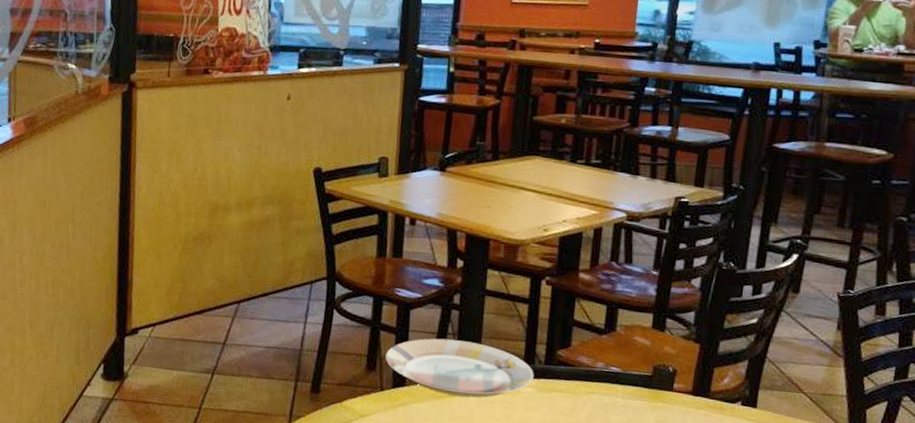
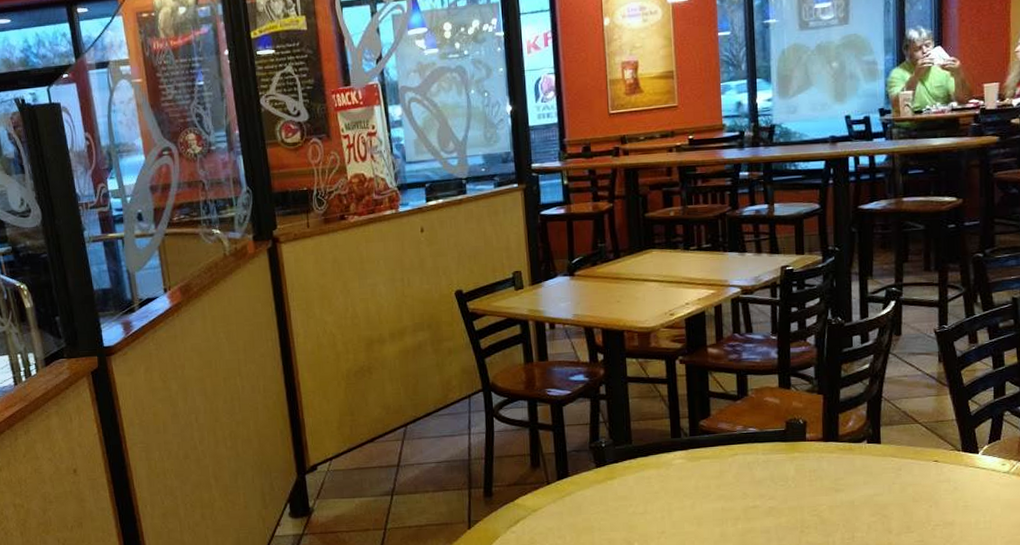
plate: present [385,338,534,398] -> none [547,426,682,478]

